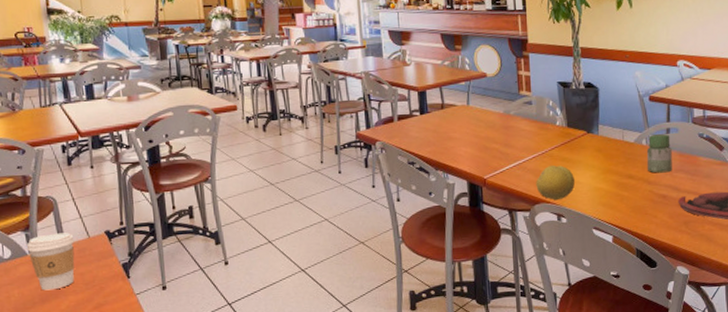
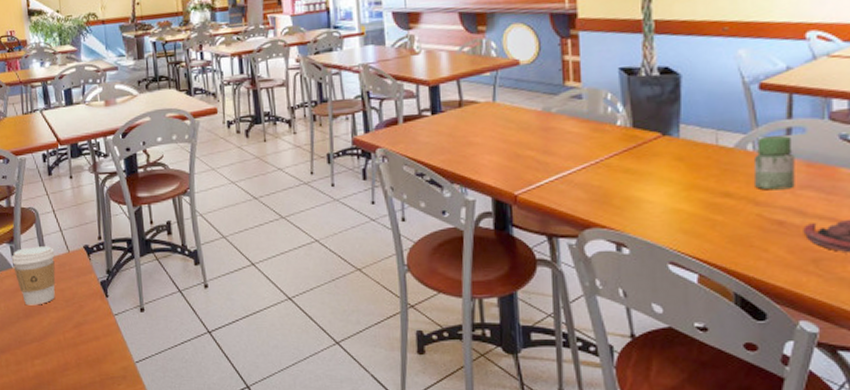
fruit: present [536,165,575,200] -> none [586,178,642,224]

